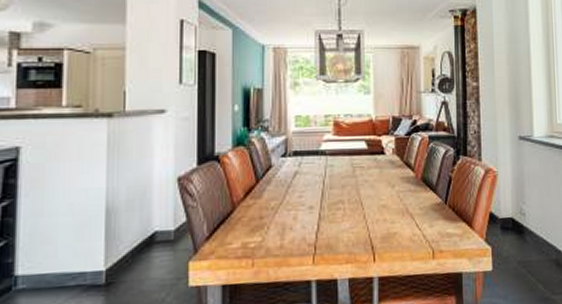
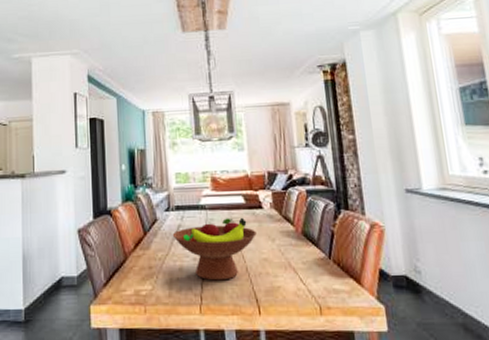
fruit bowl: none [288,163,377,230] -> present [172,217,257,281]

